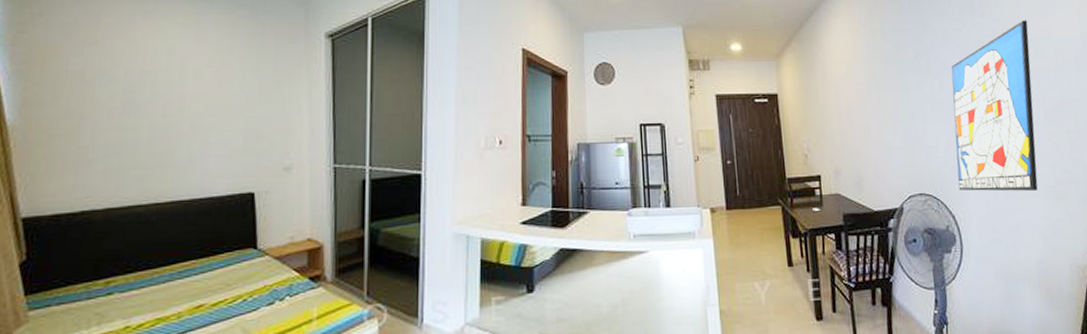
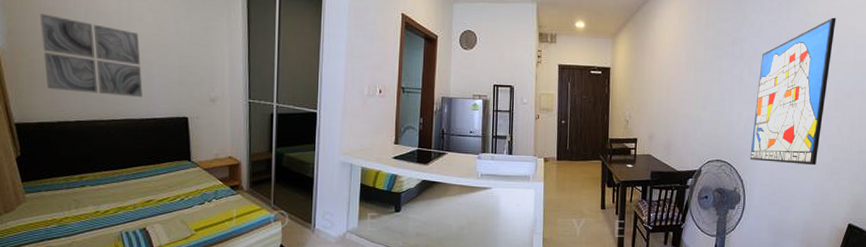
wall art: none [65,78,196,173] -> present [39,13,143,98]

